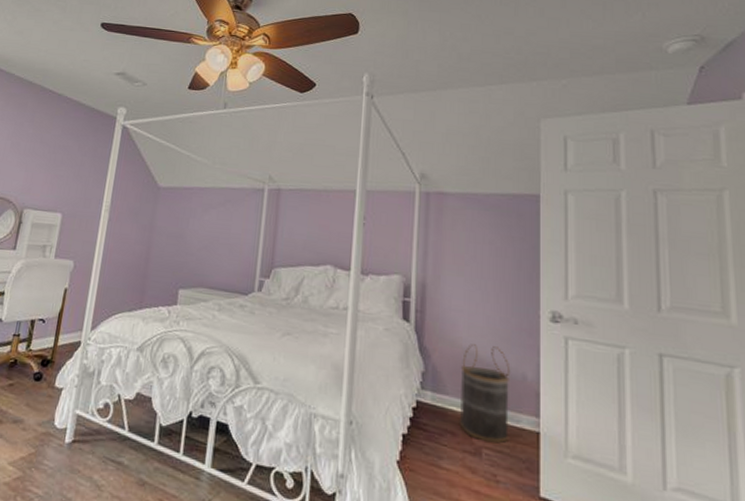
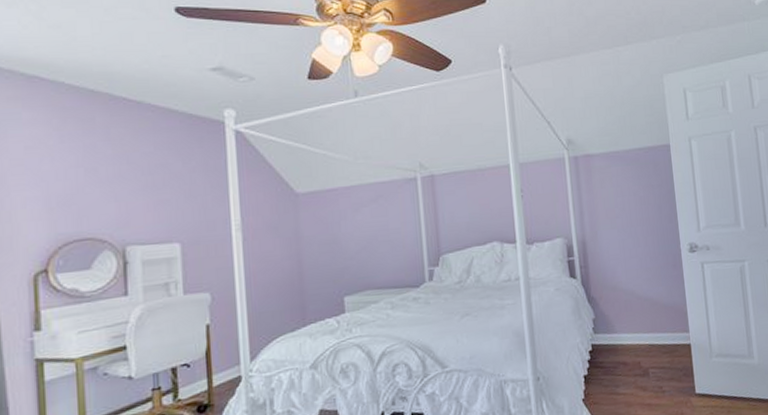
basket: present [459,344,511,444] -> none [624,283,668,363]

